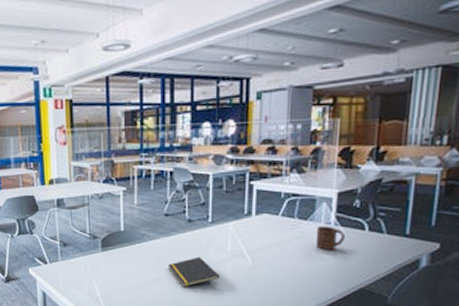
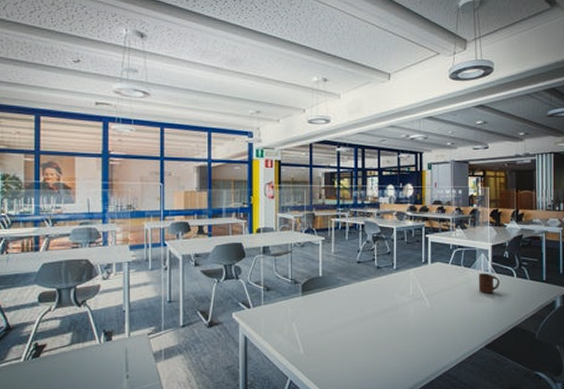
notepad: present [168,256,221,287] -> none [361,300,405,329]

